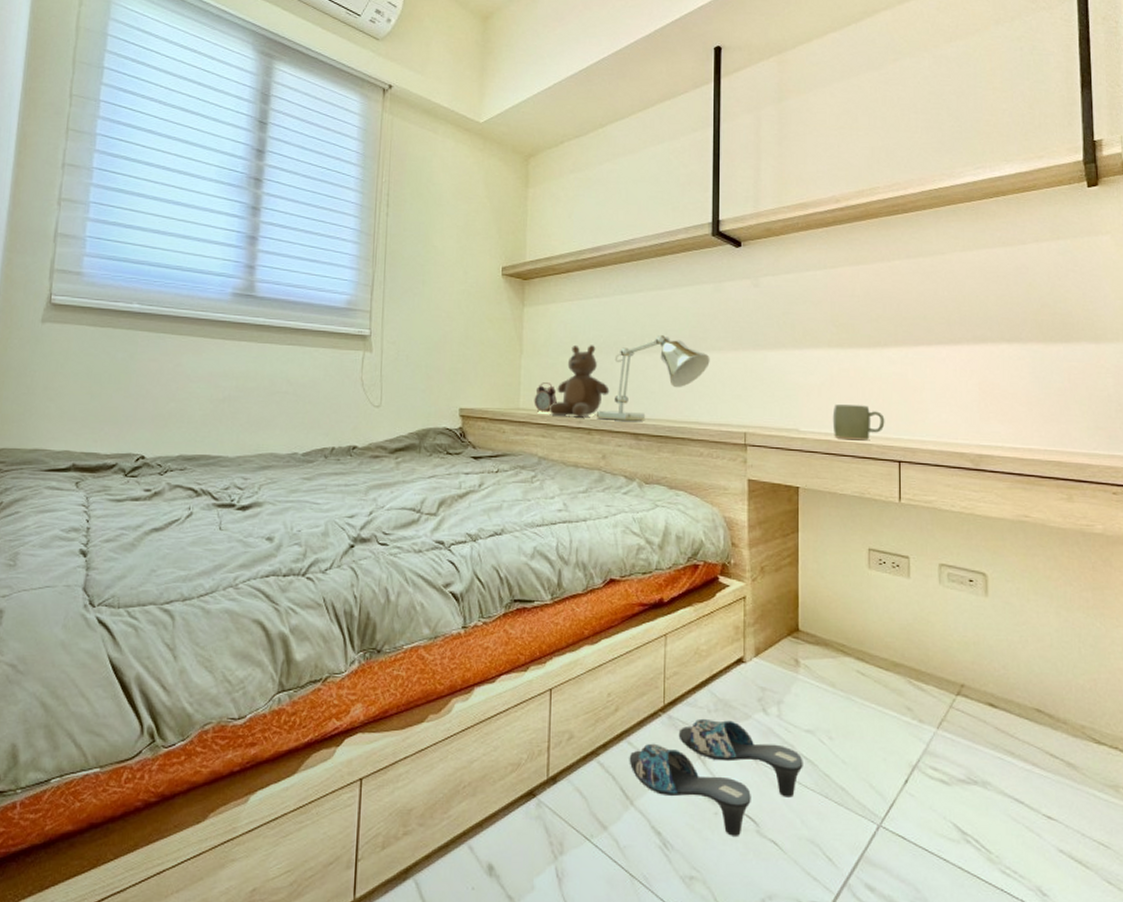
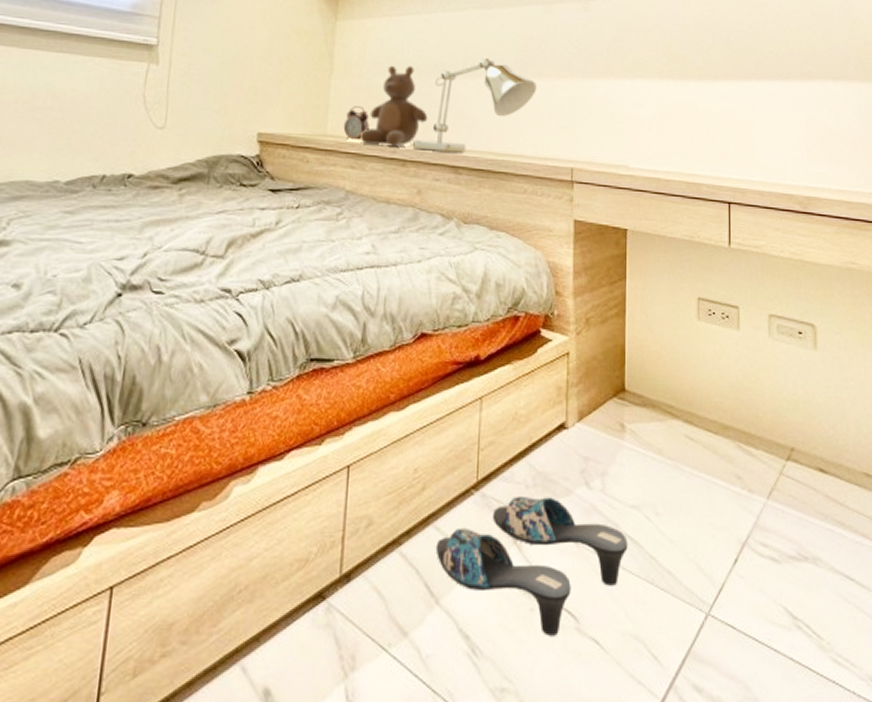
mug: present [832,404,885,441] -> none [662,140,715,180]

